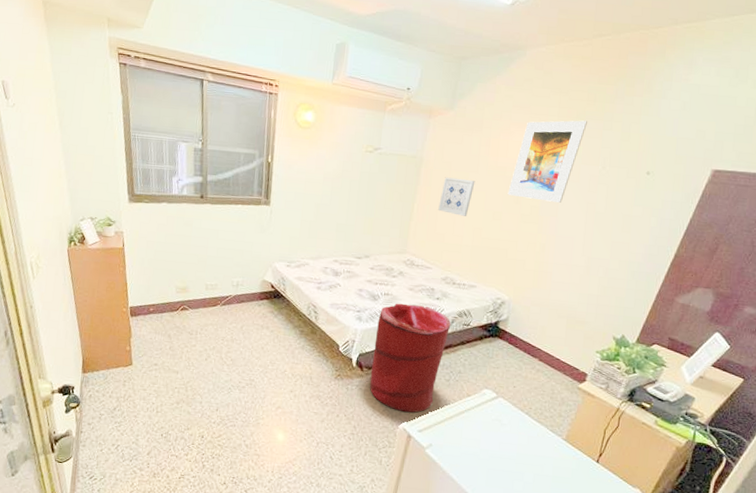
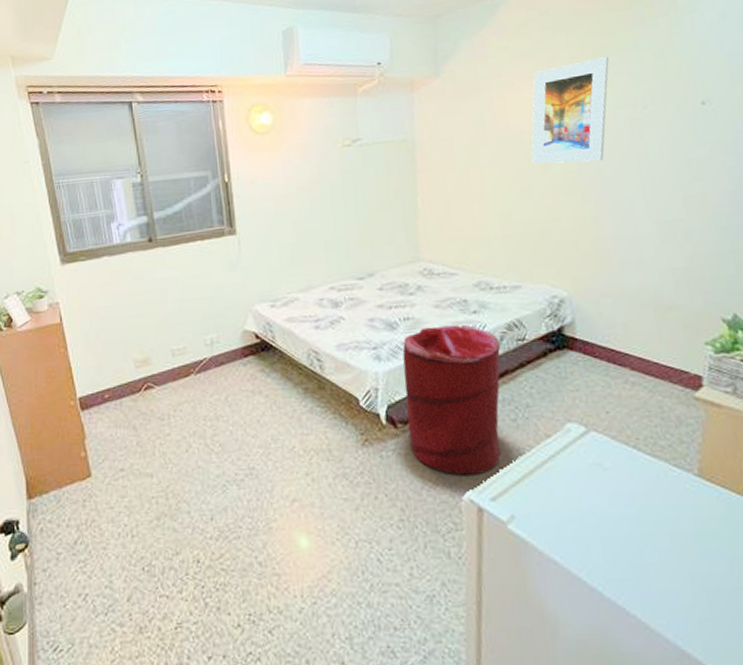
wall art: present [438,177,475,216] -> none [447,155,488,201]

